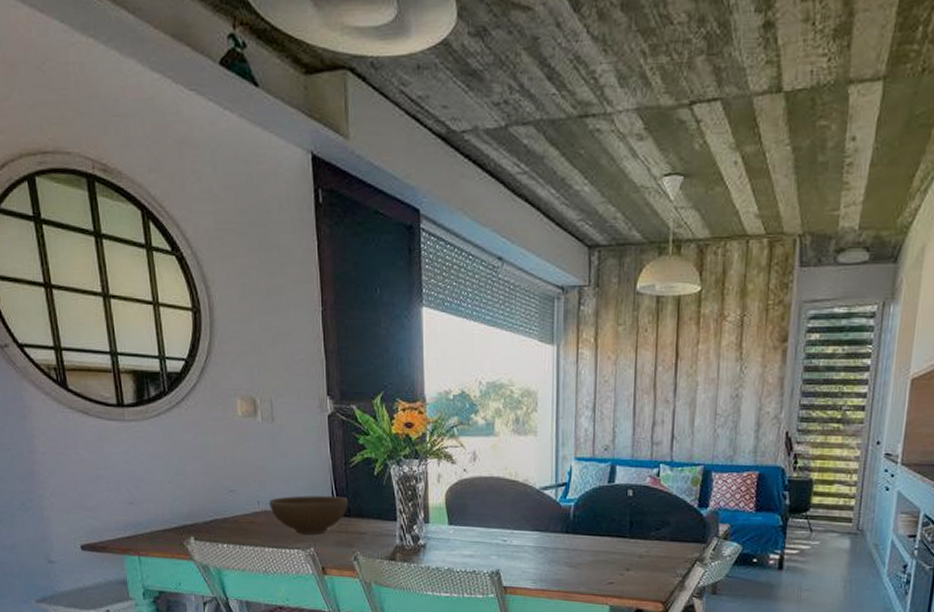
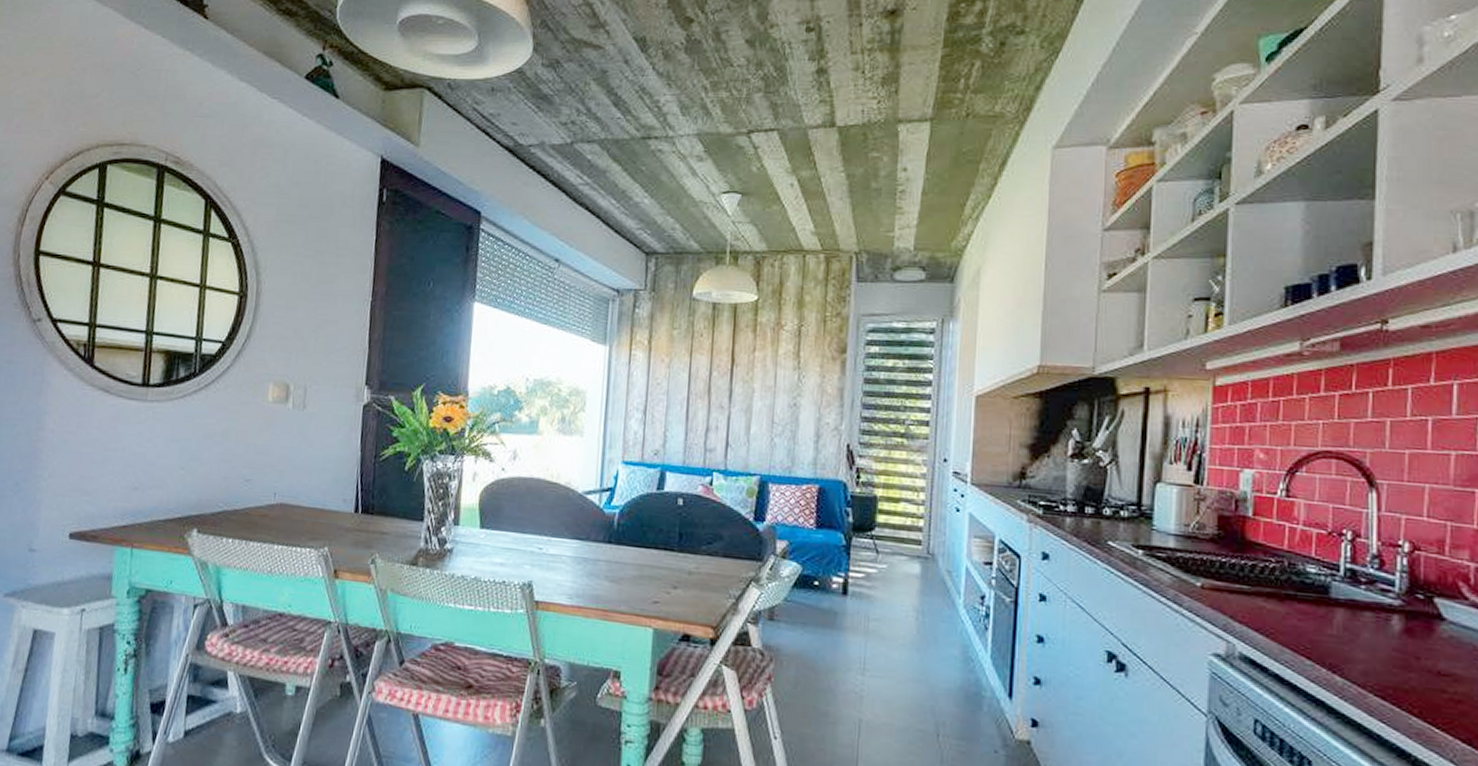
bowl: present [268,495,349,536] -> none [285,488,374,533]

